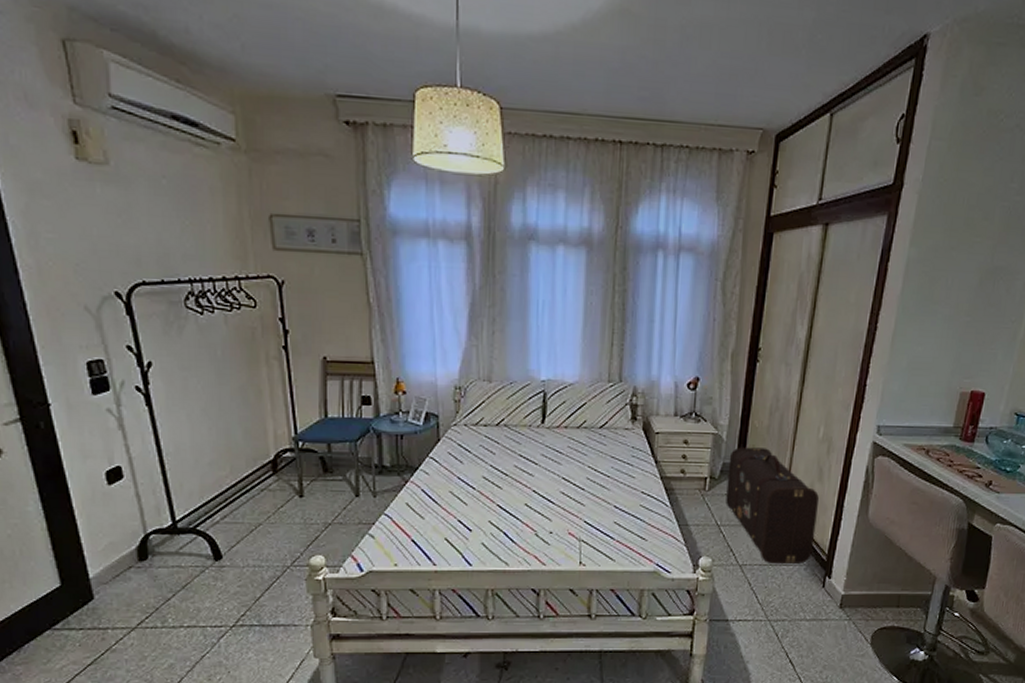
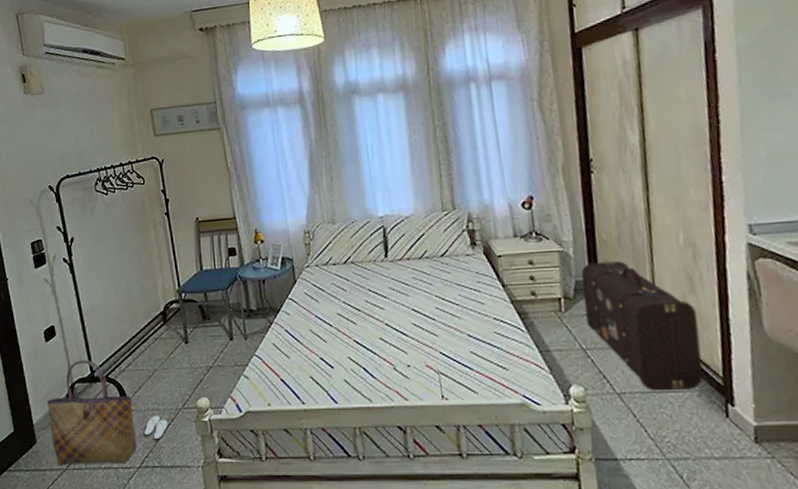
tote bag: none [108,508,232,624] -> present [46,360,137,466]
slippers: none [240,572,274,598] -> present [143,415,169,440]

